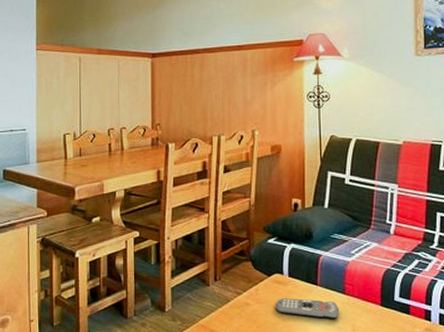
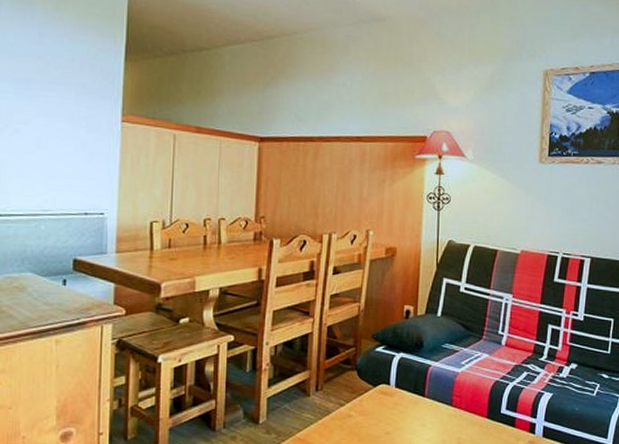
remote control: present [275,298,340,320] -> none [379,410,446,433]

